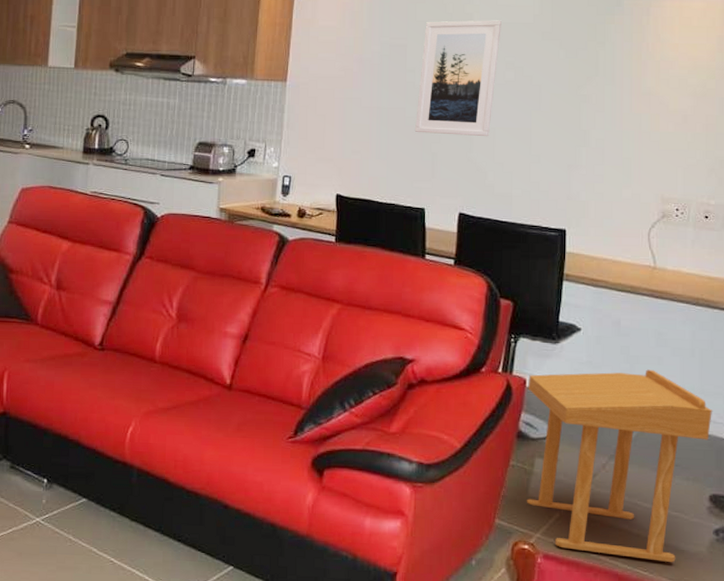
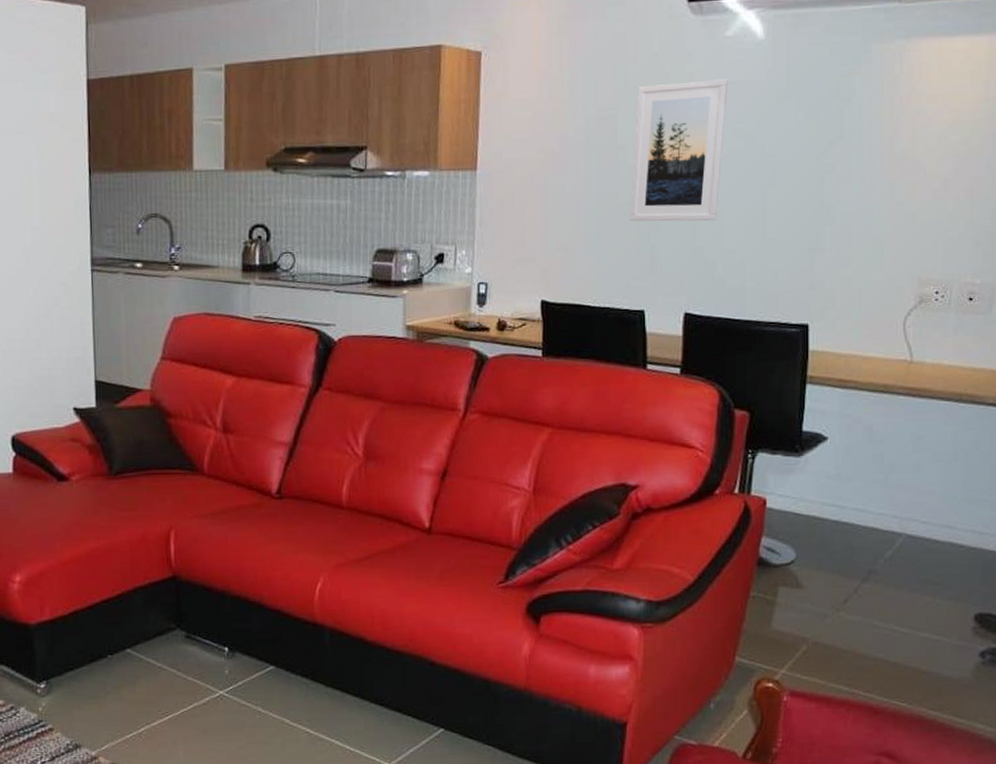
side table: present [526,369,713,562] -> none [768,478,979,691]

